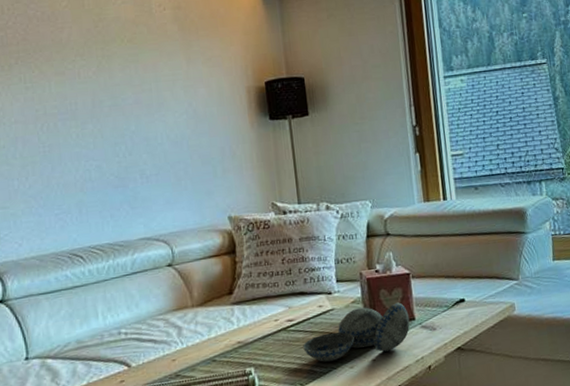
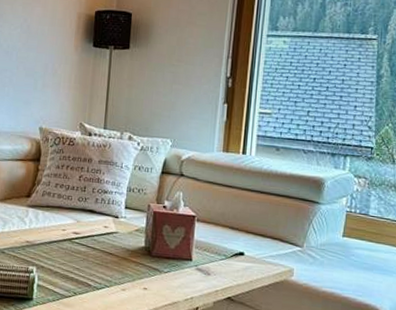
decorative bowl: present [303,302,410,363] -> none [83,237,187,284]

